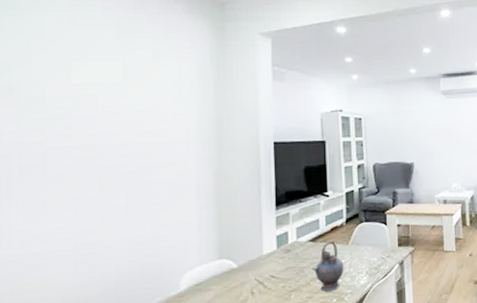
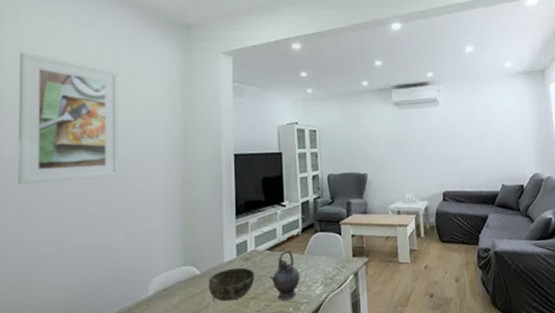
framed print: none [19,24,143,174] -> present [18,51,119,185]
bowl: none [246,259,296,295] -> present [208,267,255,302]

